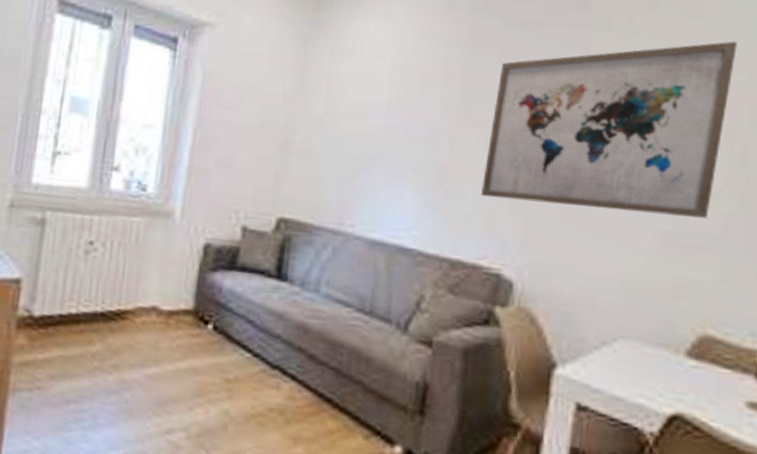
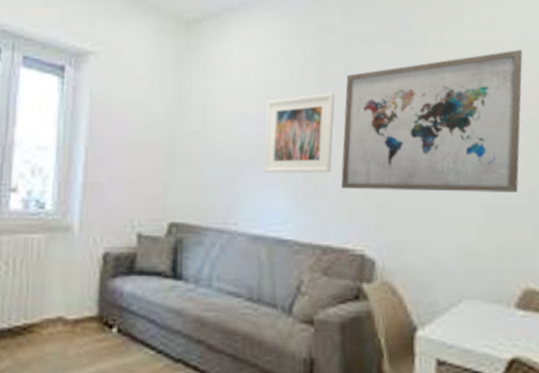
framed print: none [390,83,485,176] -> present [263,93,335,173]

